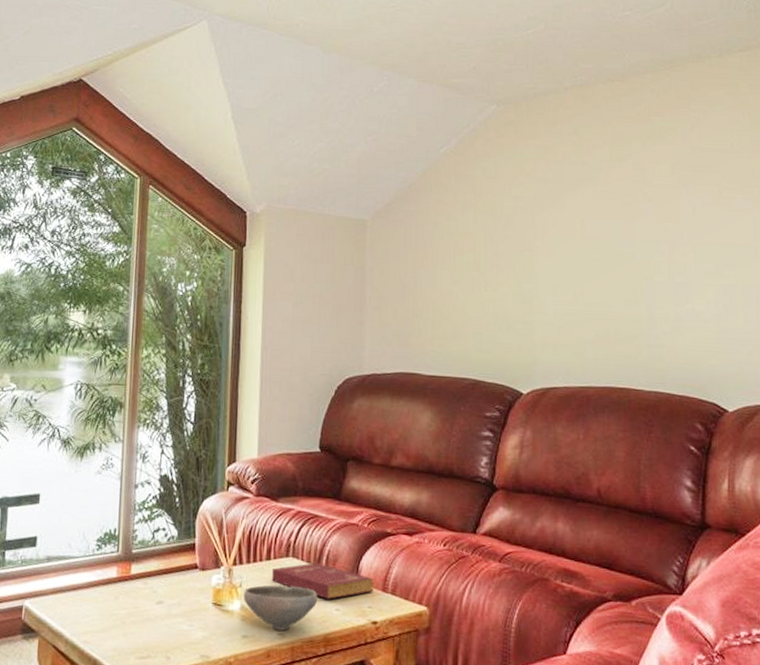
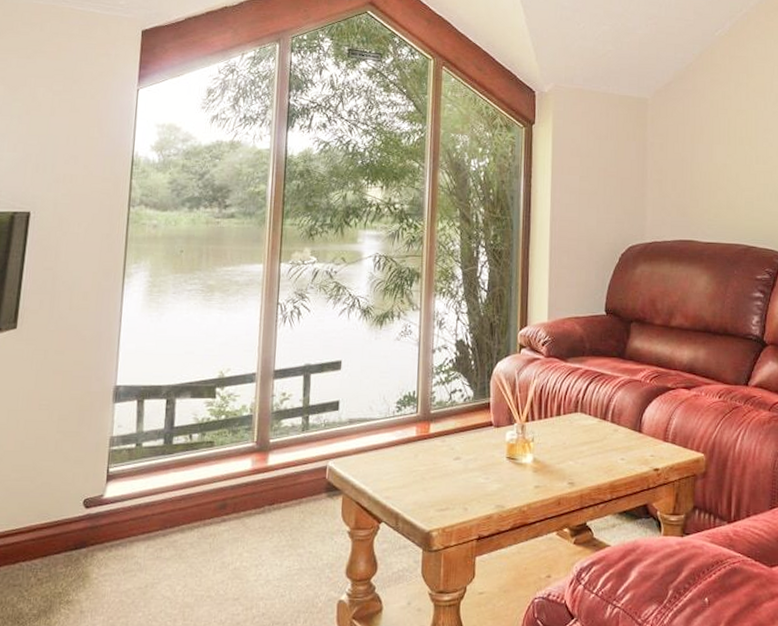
bowl: present [243,585,318,631] -> none [535,438,605,480]
book: present [272,563,374,599] -> none [562,417,655,450]

